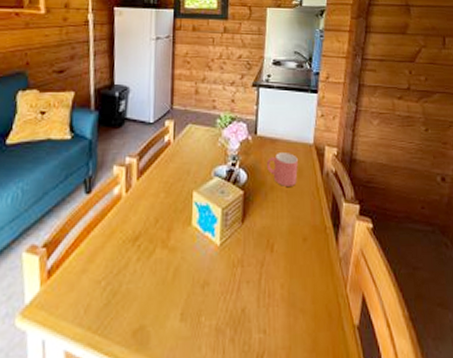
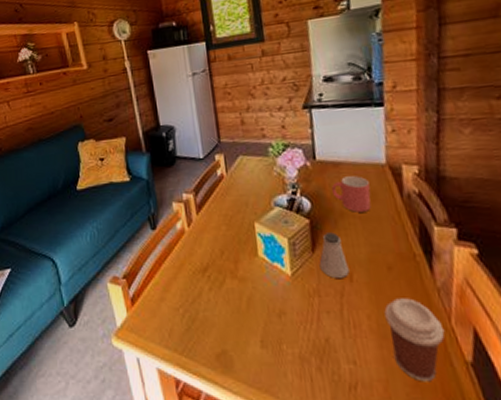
saltshaker: none [246,204,271,248] -> present [319,232,350,278]
coffee cup: none [295,267,341,347] -> present [384,298,445,382]

